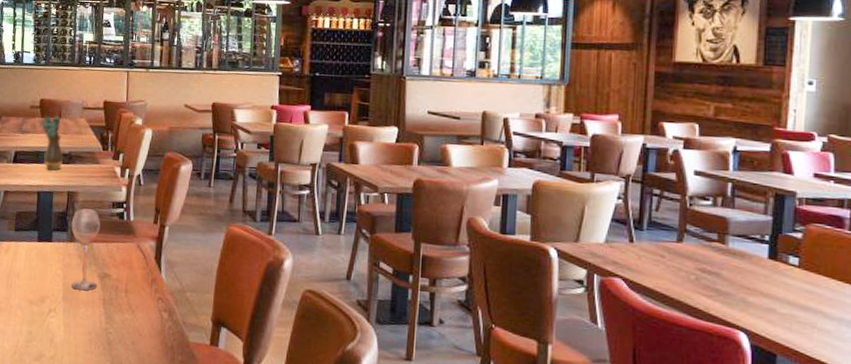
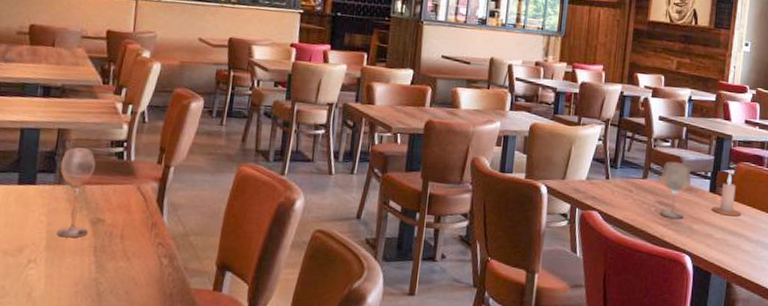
vase: present [40,112,64,172] -> none [28,40,56,106]
wine glass: none [700,222,742,290] -> present [660,161,691,219]
candle: none [772,237,815,289] -> present [711,173,741,217]

